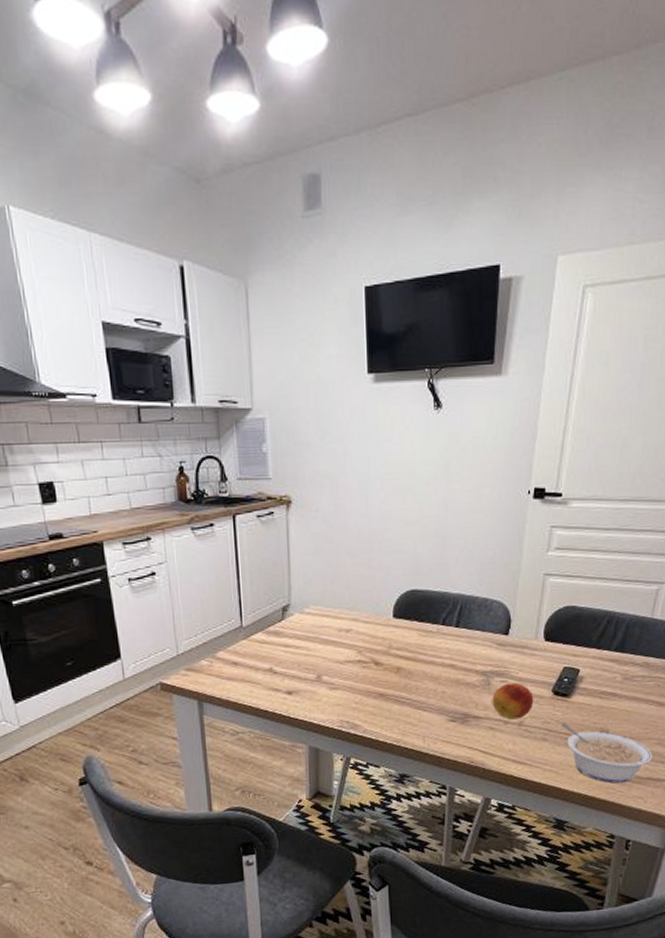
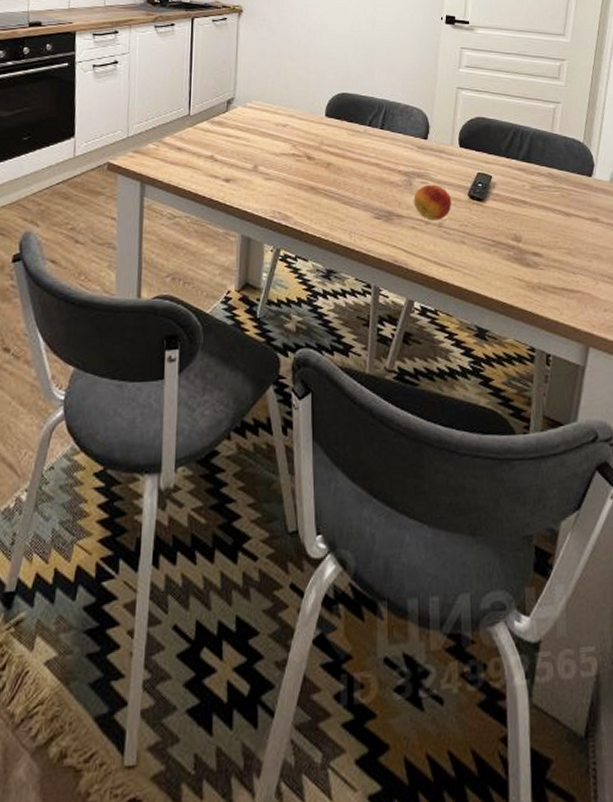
legume: present [561,723,653,784] -> none [477,227,565,292]

